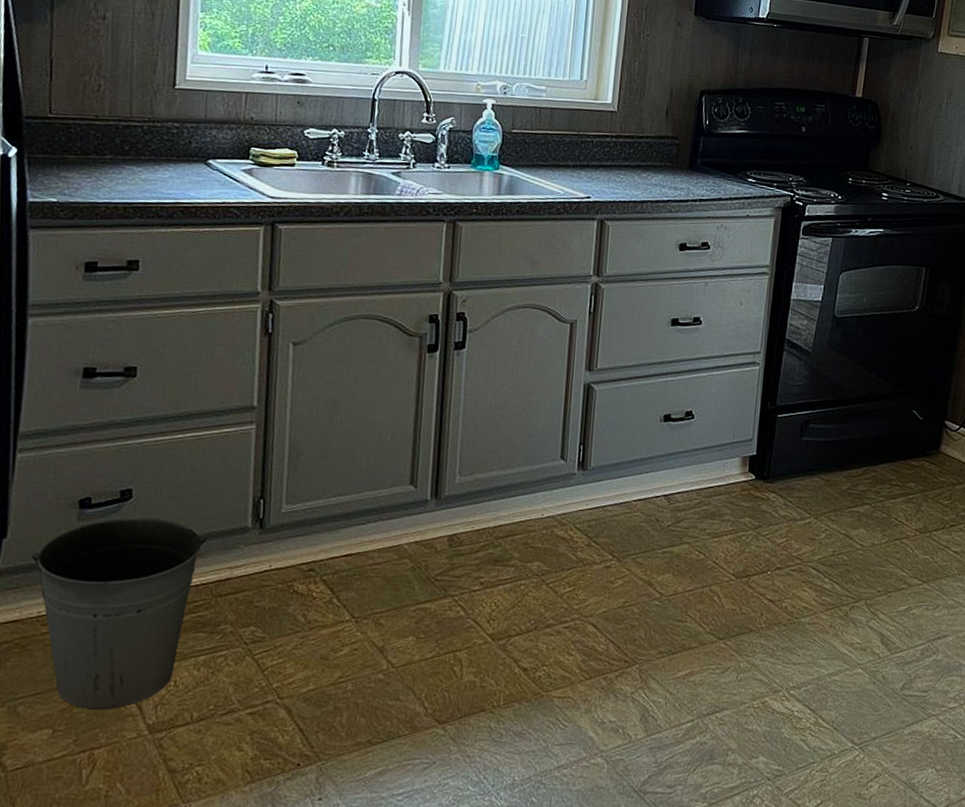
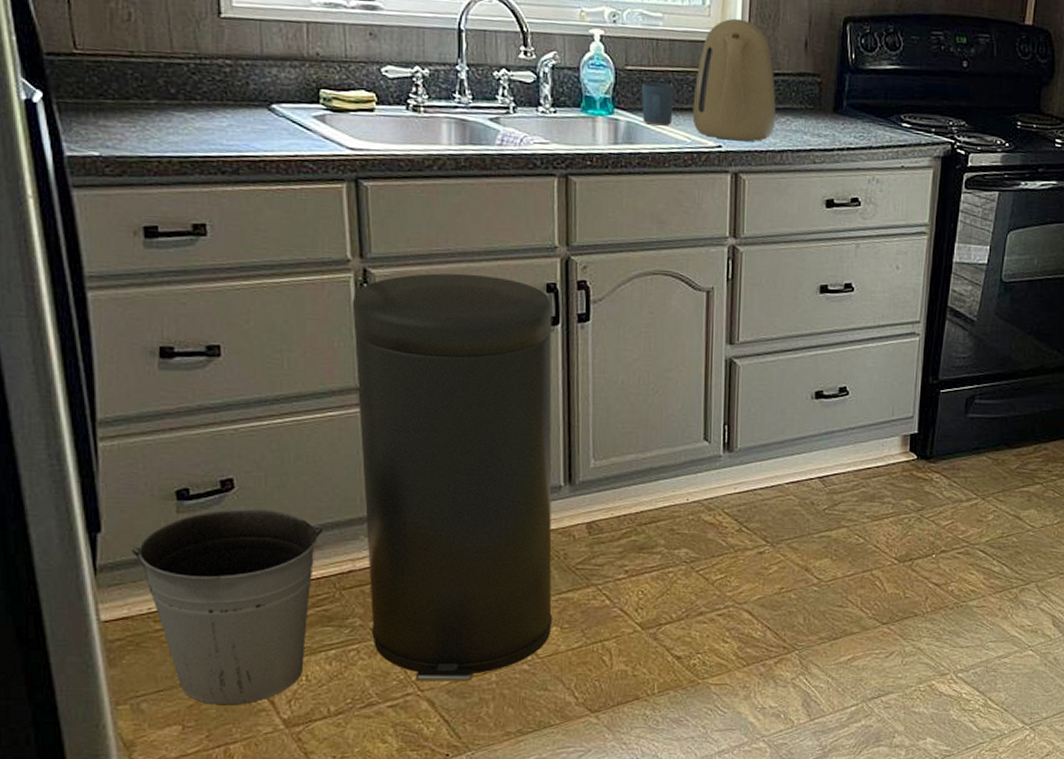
pedal bin: none [240,305,433,690] -> present [352,273,552,682]
mug: none [523,142,552,180] -> present [641,81,674,126]
kettle: none [566,91,640,193] -> present [692,18,776,141]

